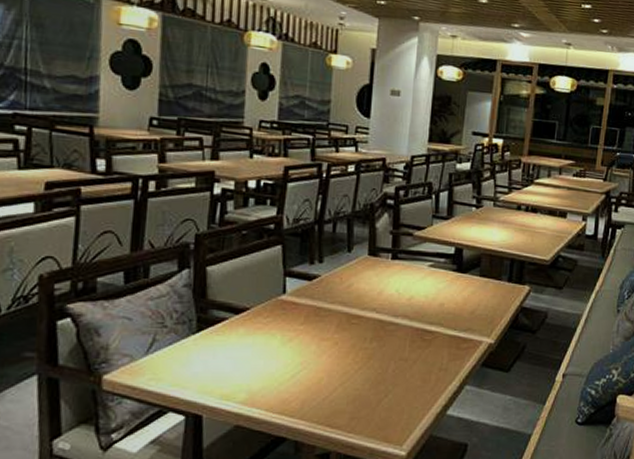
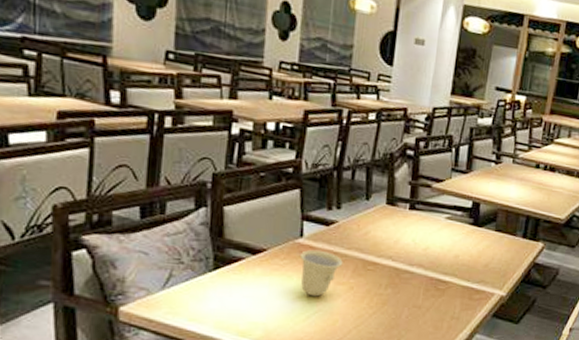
cup: none [282,306,327,354] -> present [299,249,343,297]

